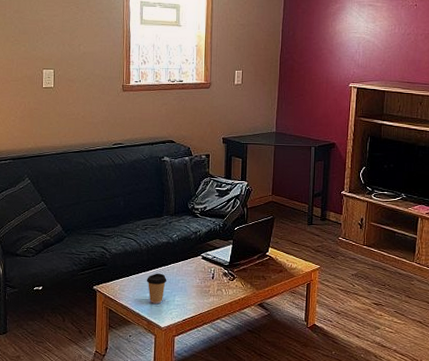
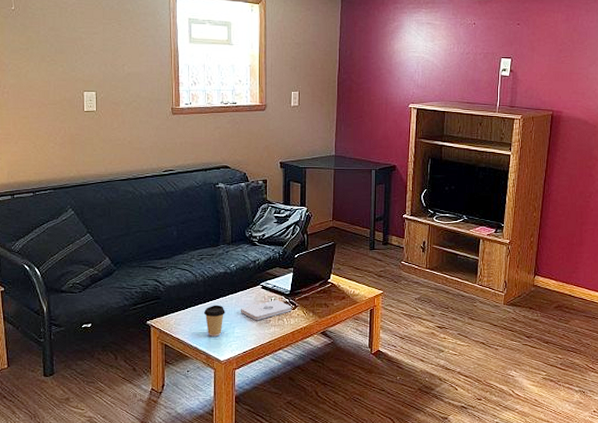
notepad: none [182,270,231,289] -> present [241,299,292,320]

